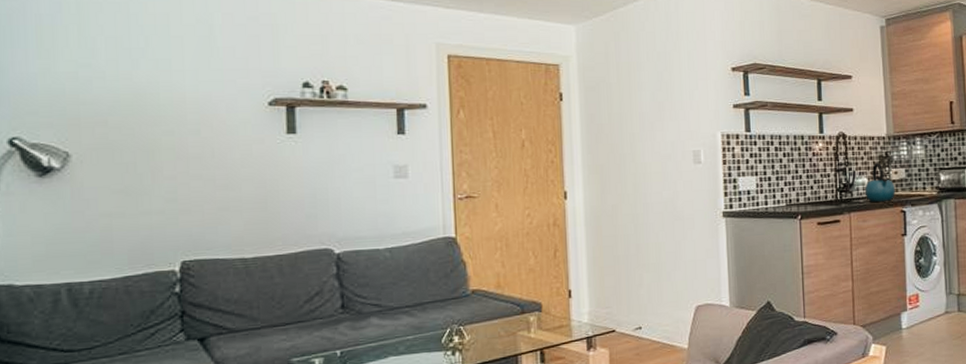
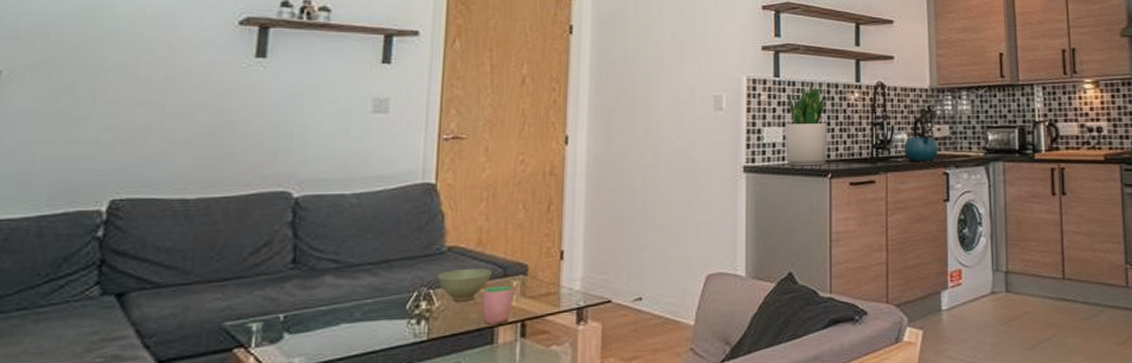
bowl: none [465,307,511,336] -> present [437,268,492,302]
cup: none [505,320,532,354] -> present [481,285,514,325]
planter: none [758,135,796,211] -> present [785,83,828,167]

